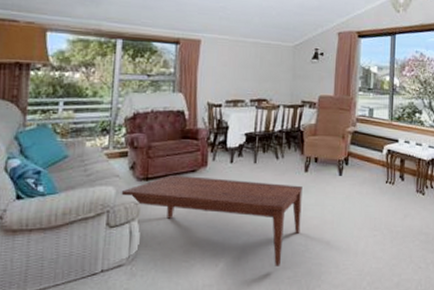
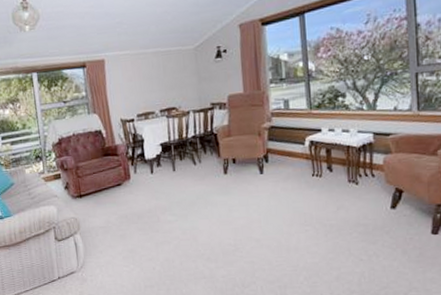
coffee table: present [121,174,303,266] -> none [61,188,228,267]

